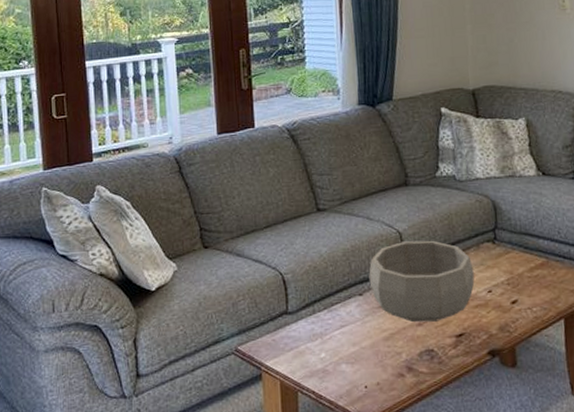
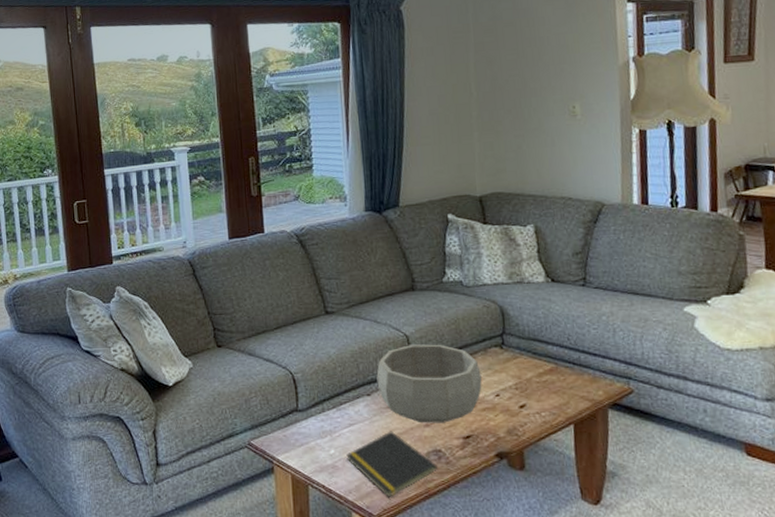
notepad: none [337,331,431,401] -> present [346,431,439,497]

